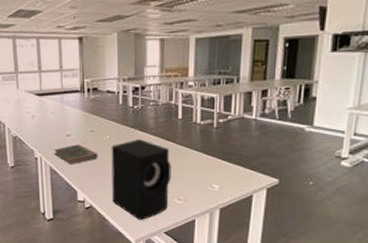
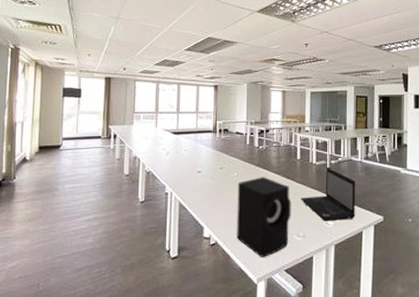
book: present [54,144,98,164] -> none [184,180,225,200]
laptop: none [181,127,248,185] -> present [300,168,356,221]

